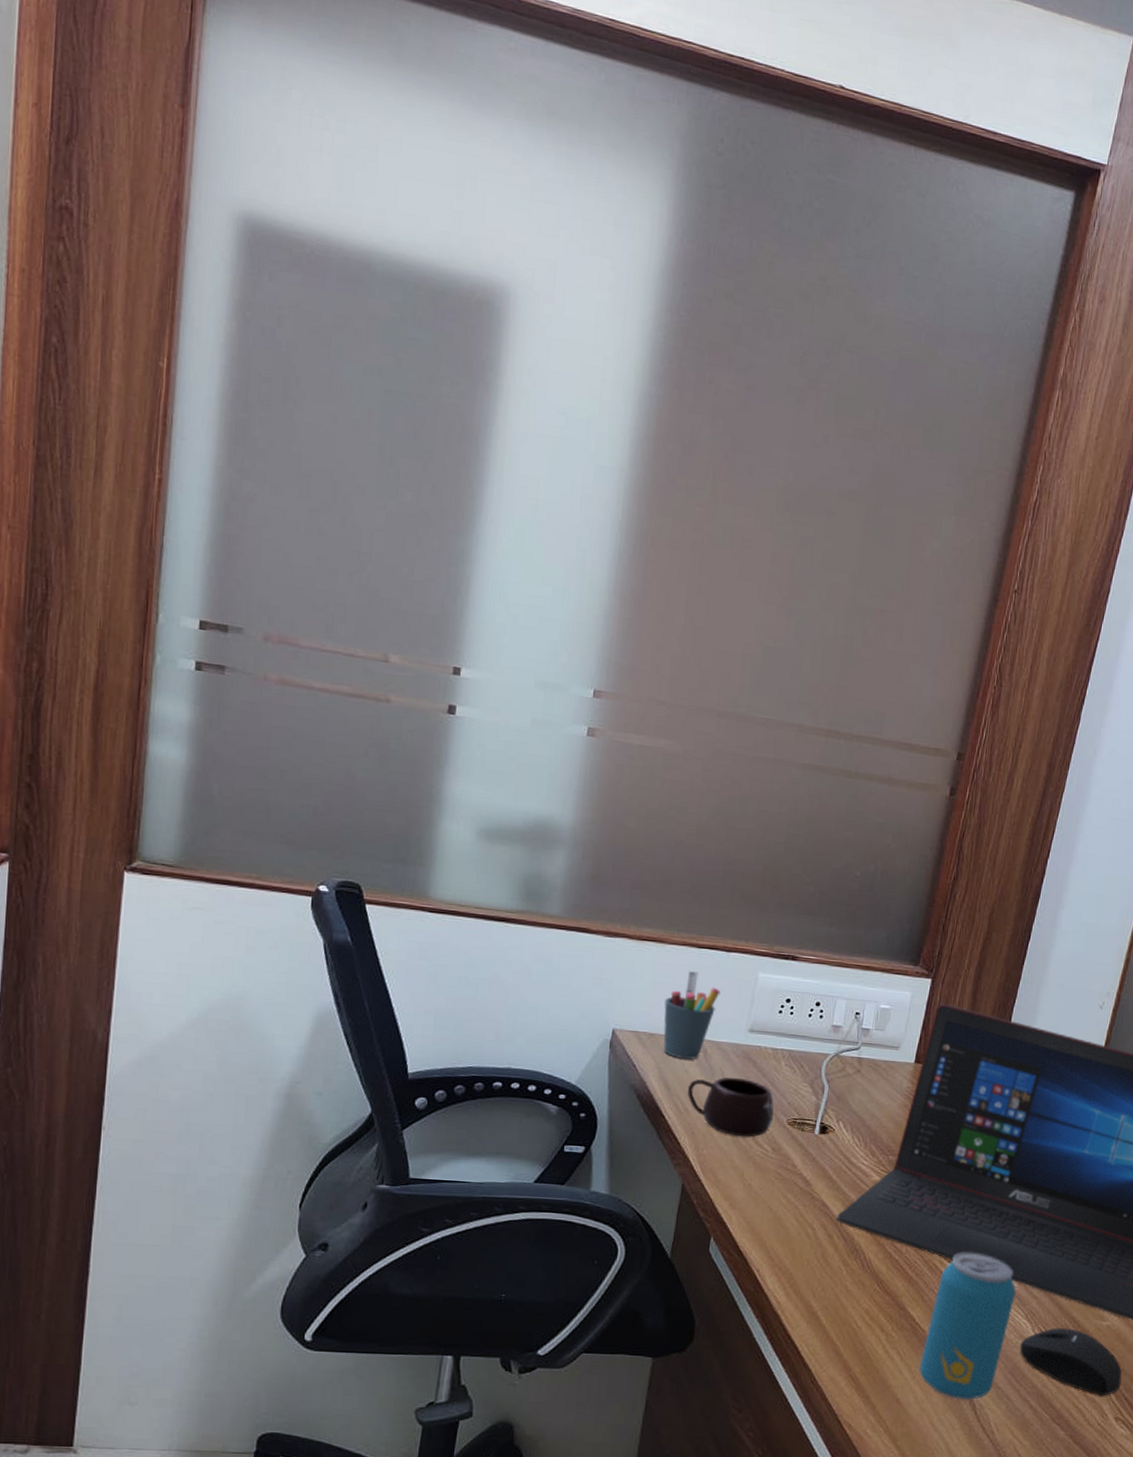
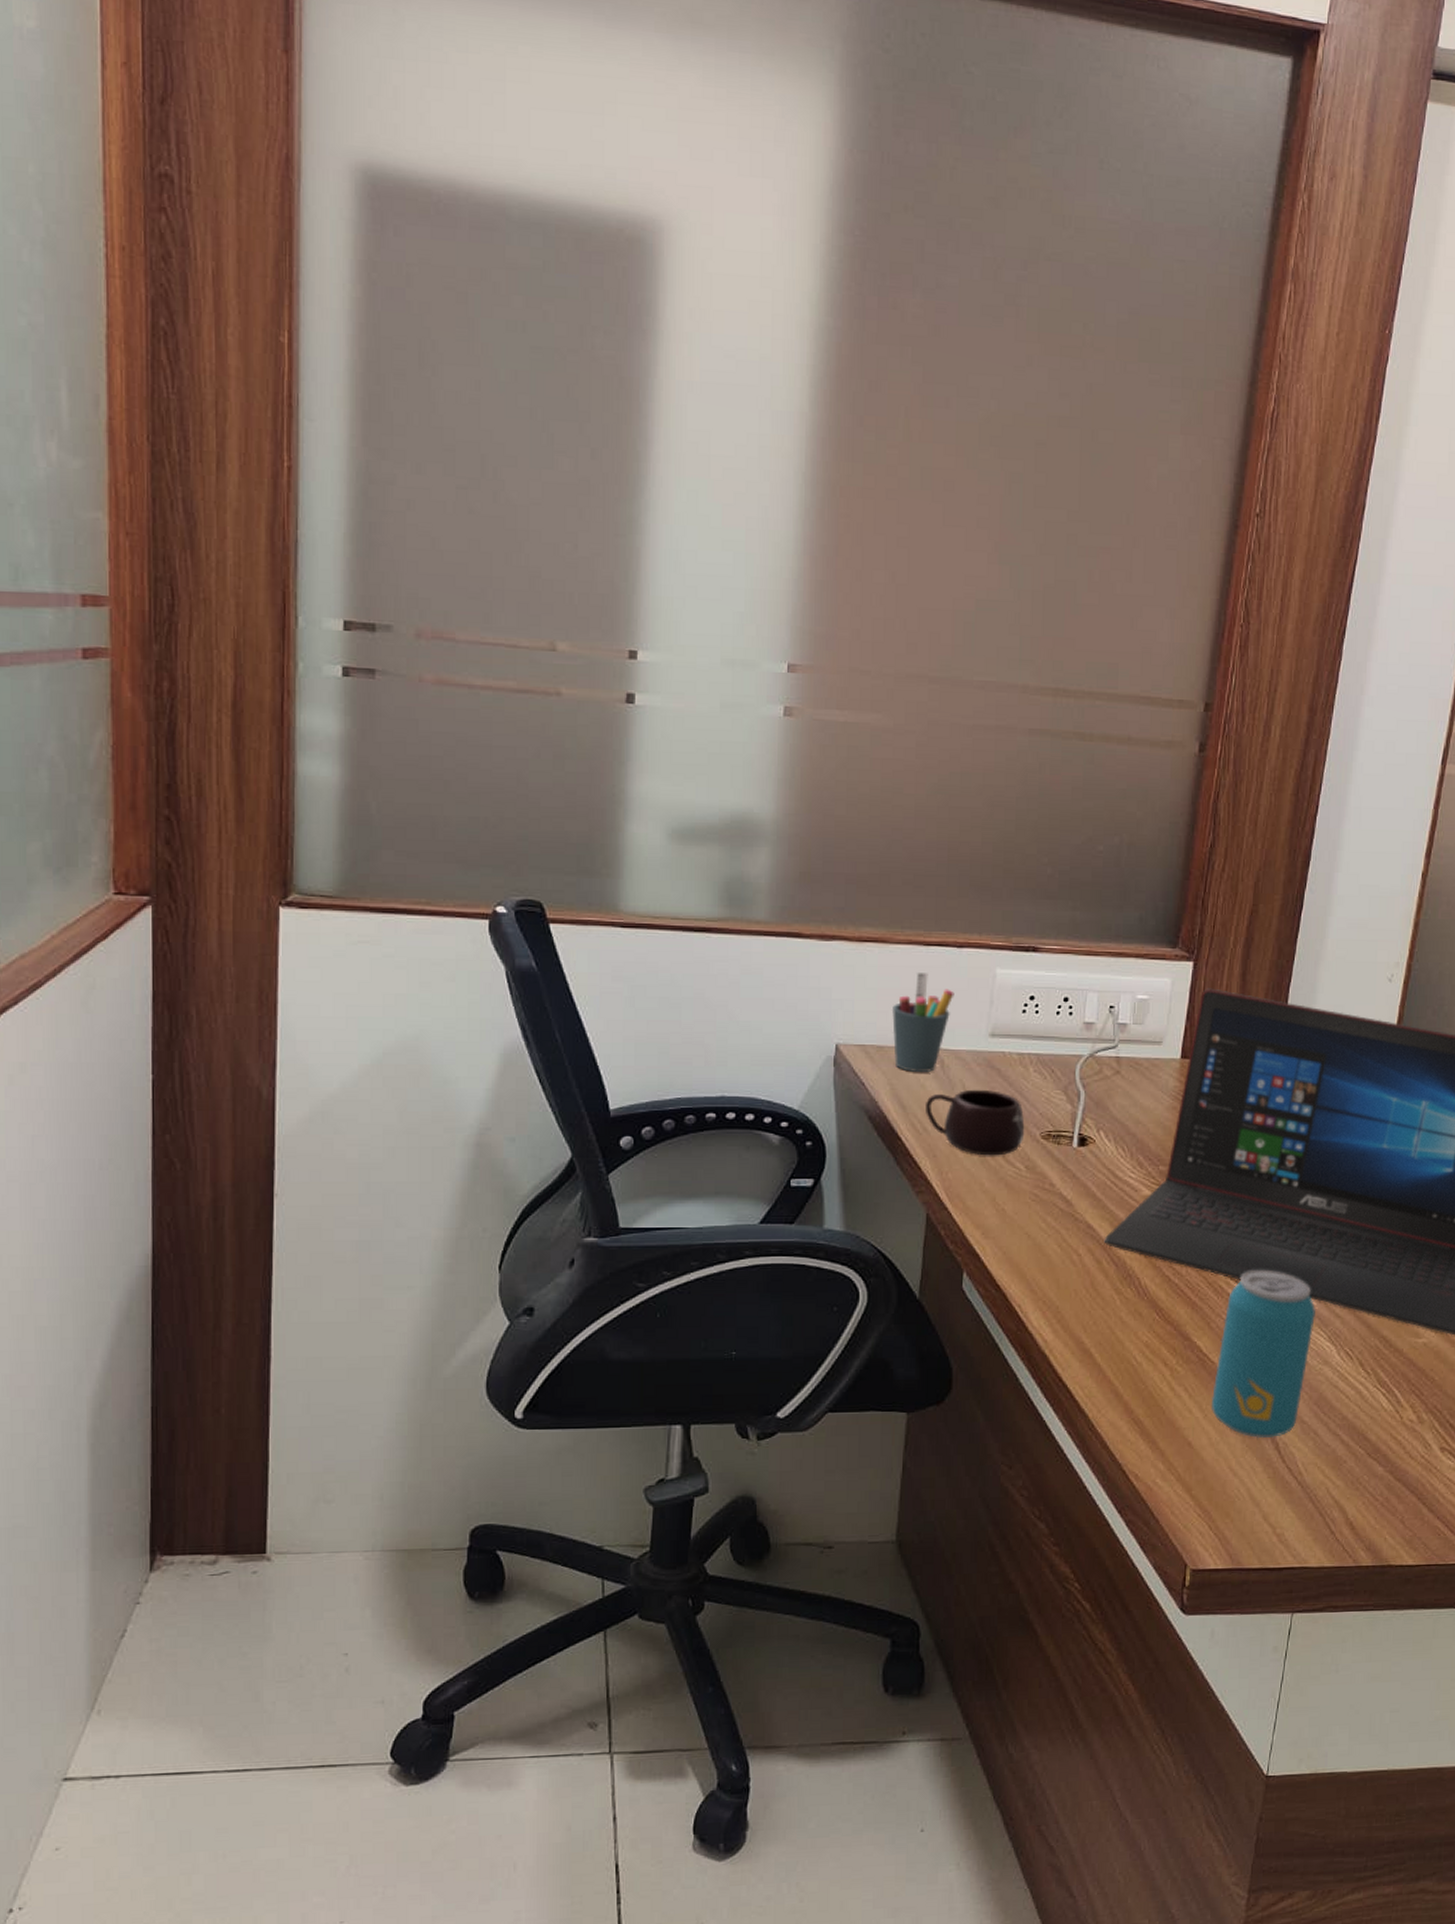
mouse: present [1019,1328,1122,1395] -> none [1324,1349,1445,1423]

